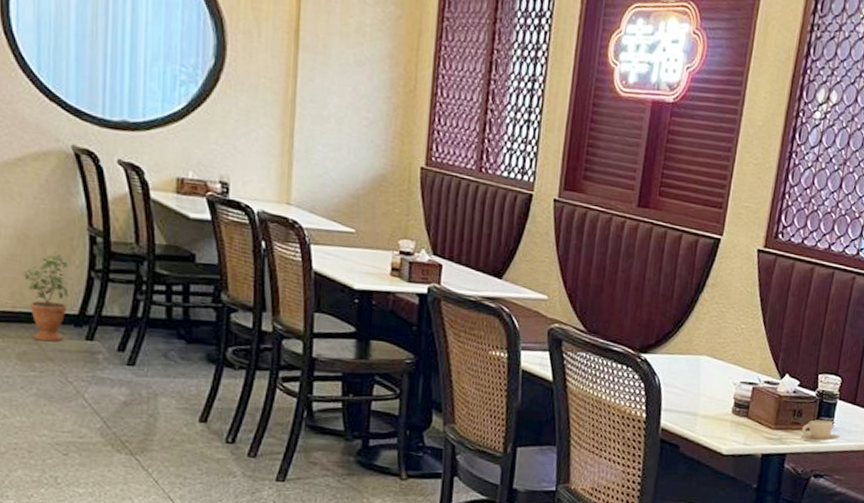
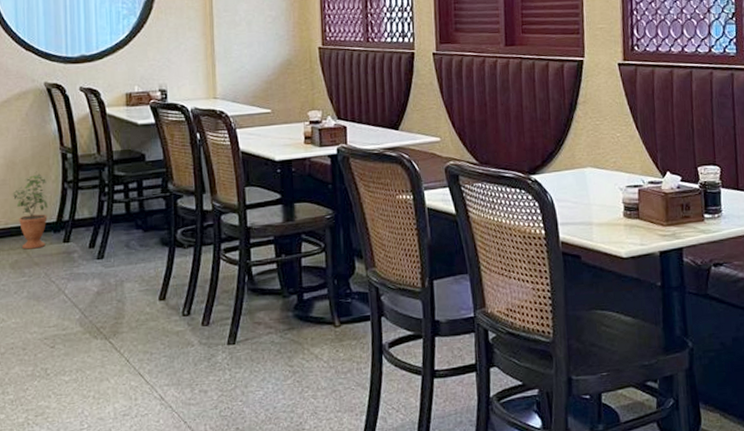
cup: present [801,419,840,442] -> none [693,208,731,232]

